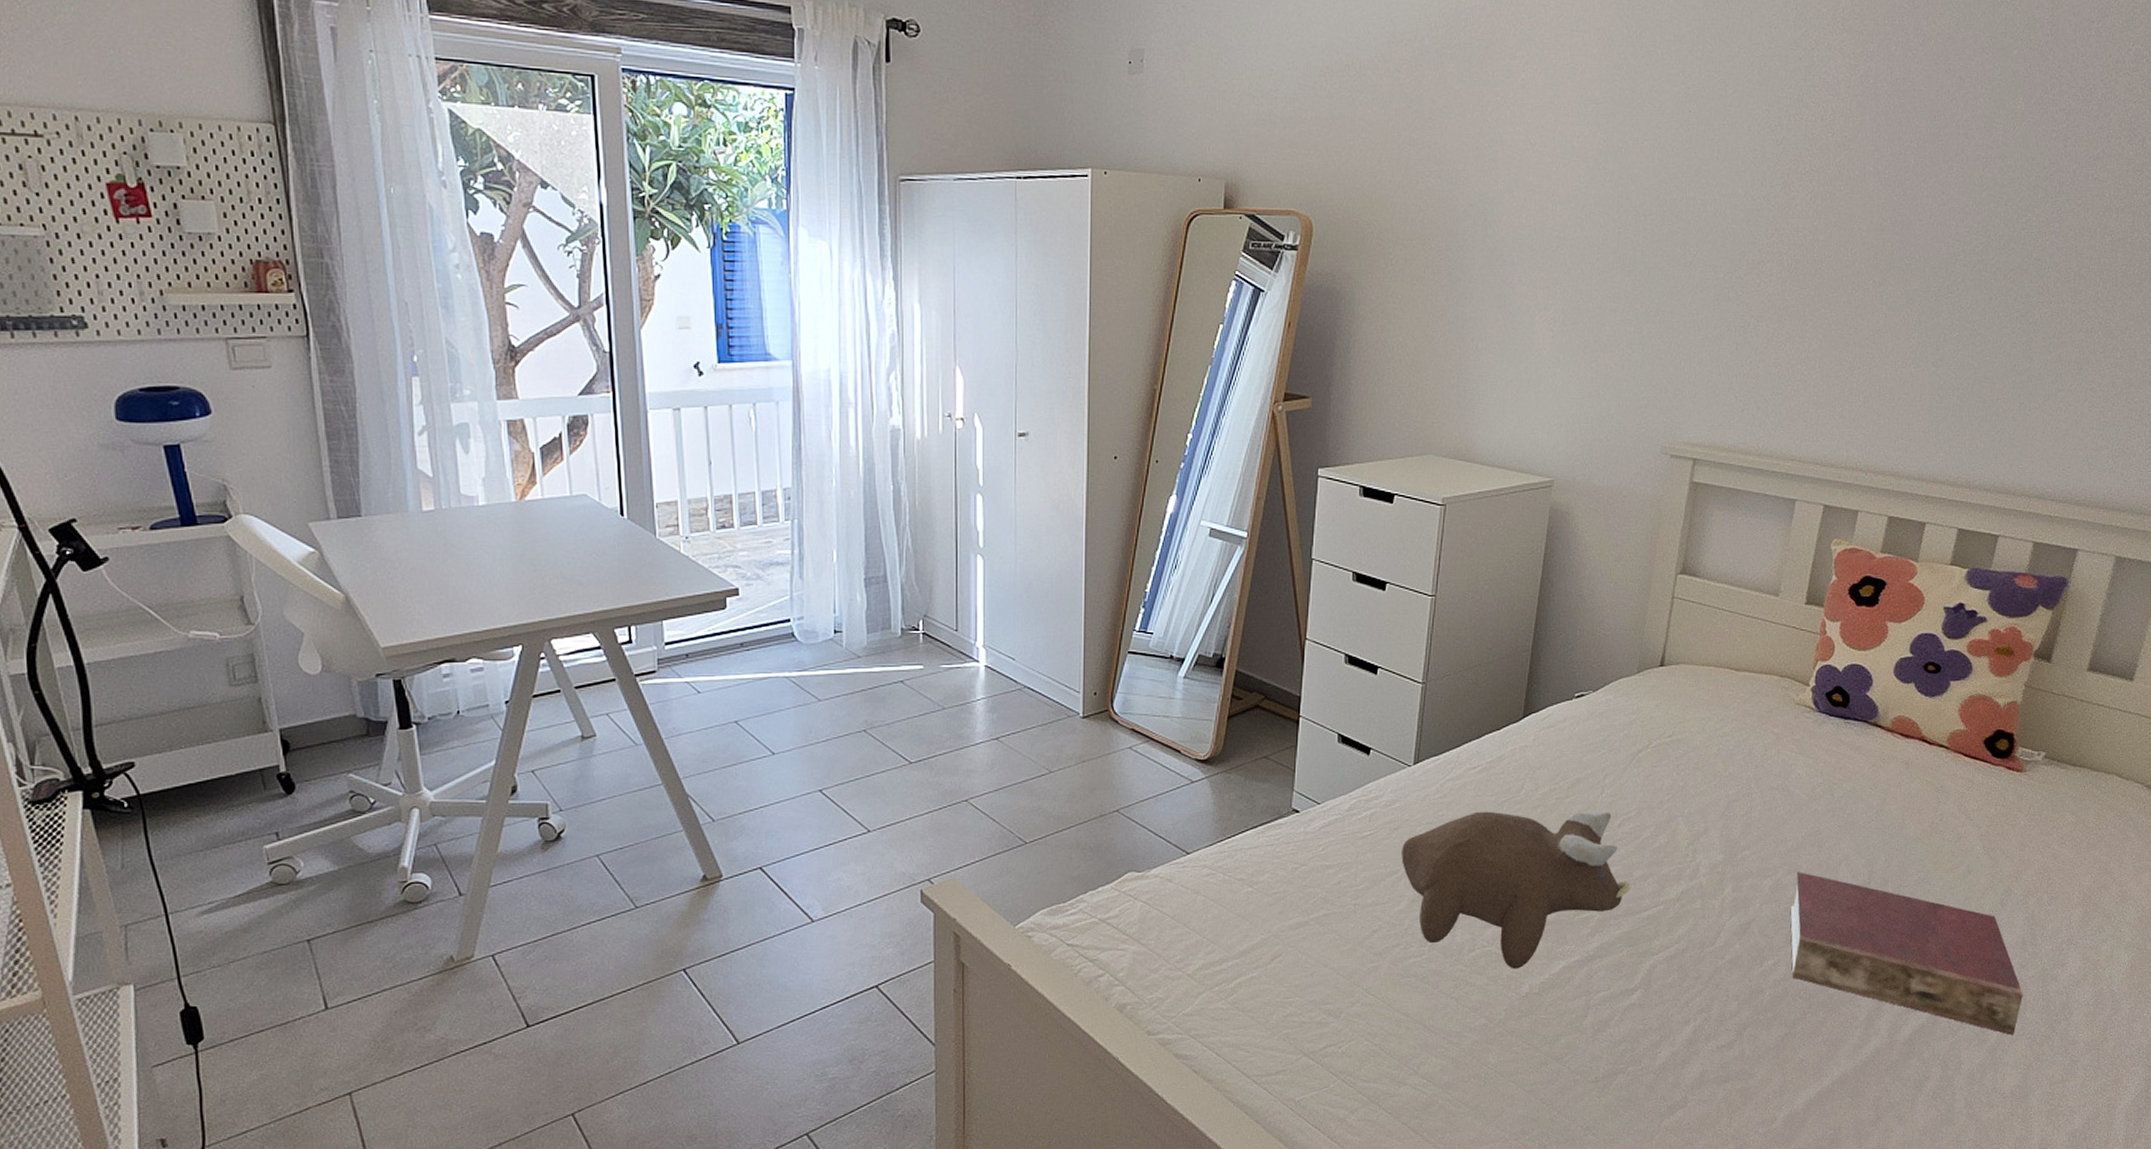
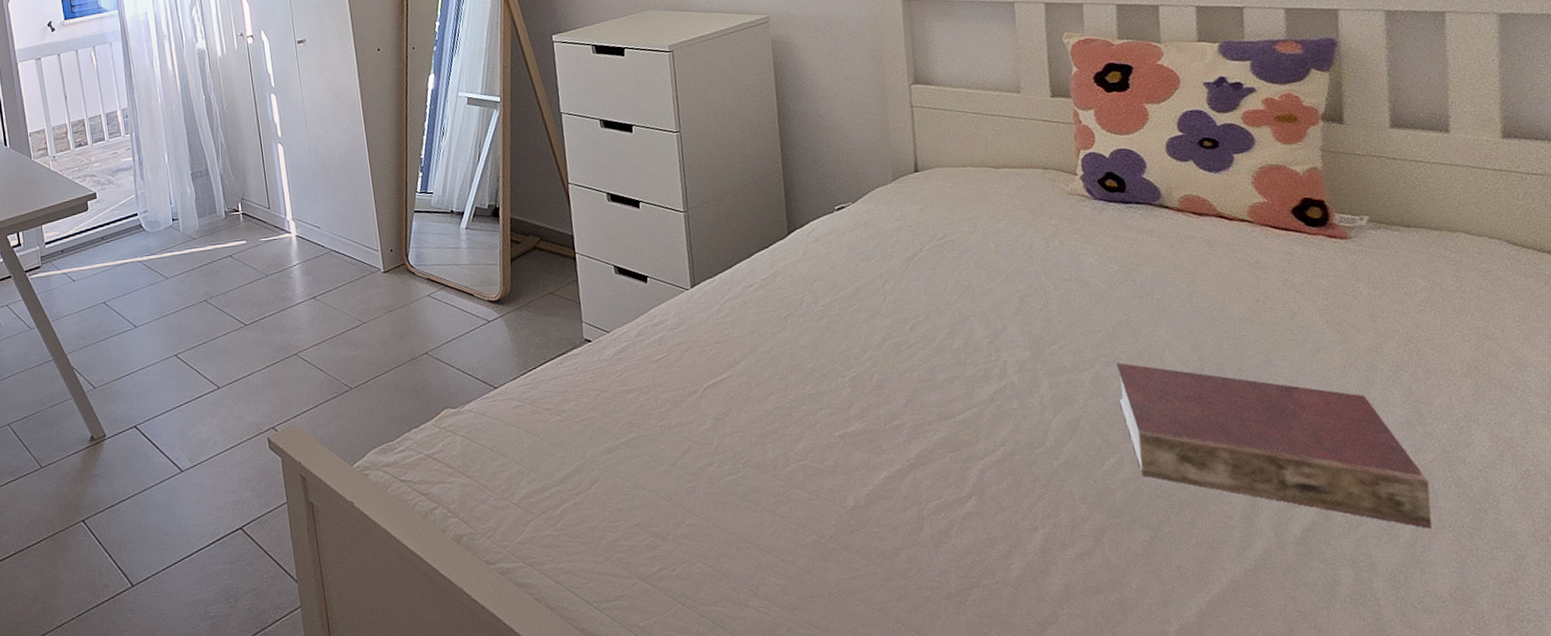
plush toy: present [1401,811,1631,969] -> none [695,317,938,482]

